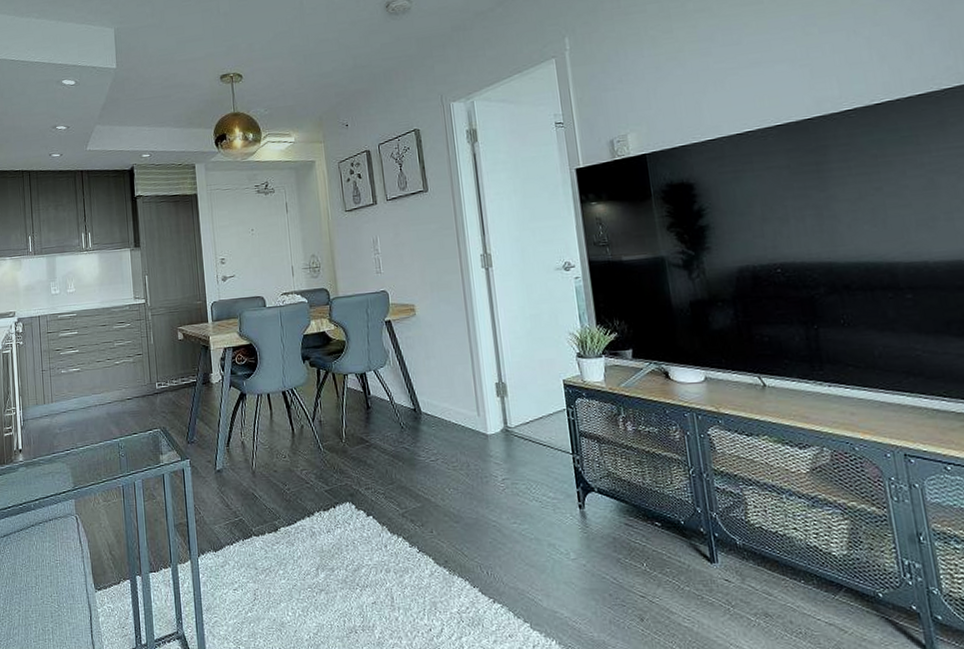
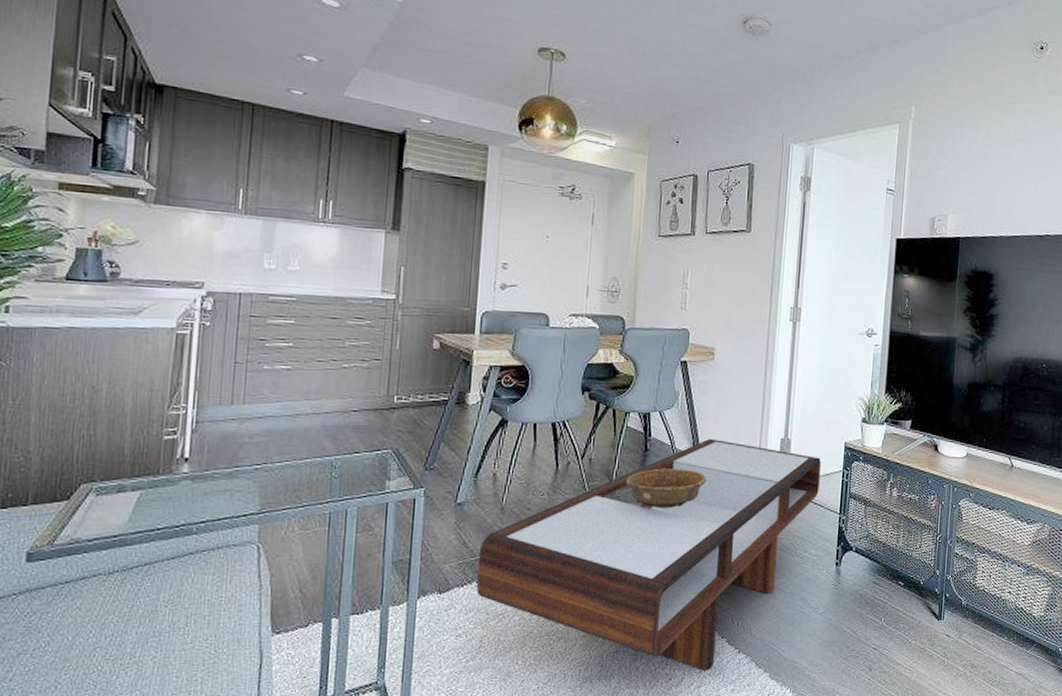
coffee table: none [240,390,546,621] -> present [476,438,821,670]
decorative bowl: none [354,422,430,462] -> present [625,468,707,509]

